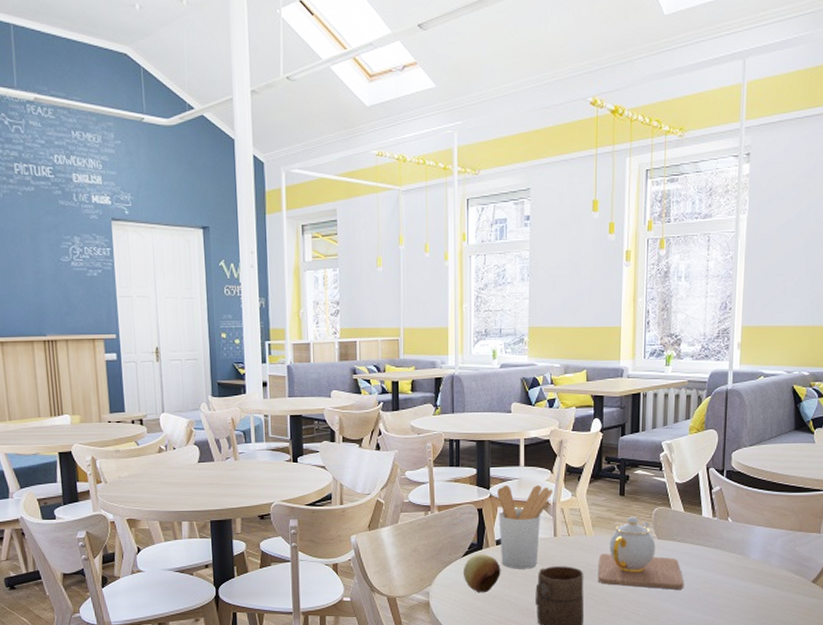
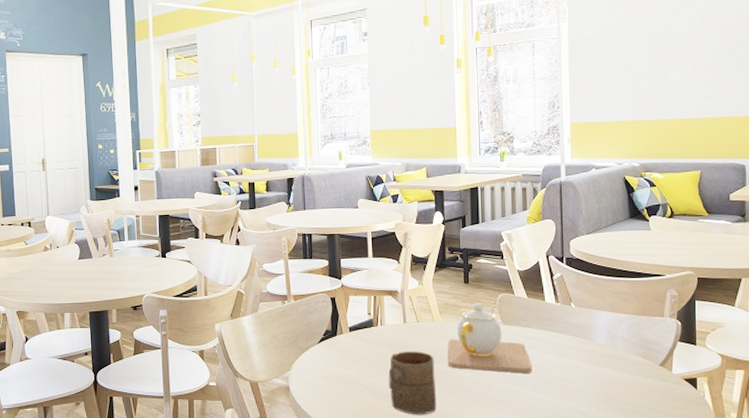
fruit: present [463,554,501,593] -> none [319,340,355,378]
utensil holder: present [497,485,553,569] -> none [348,275,400,354]

